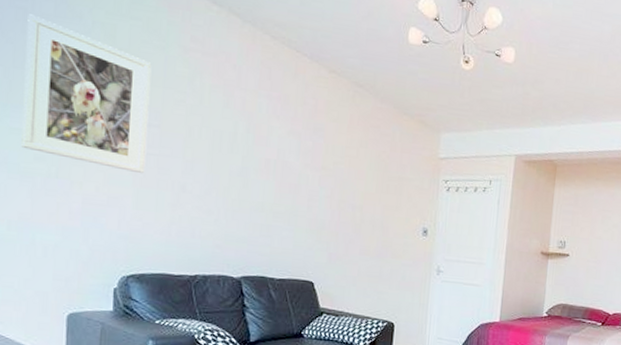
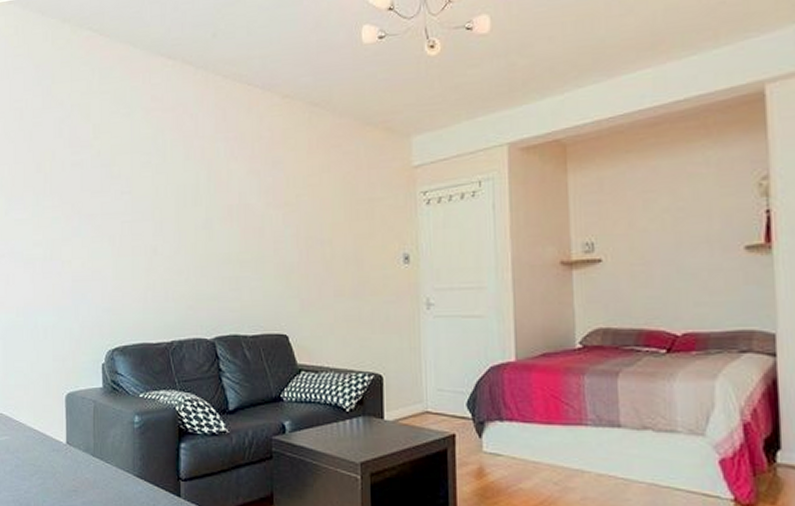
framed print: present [21,14,152,174] -> none [23,112,121,243]

